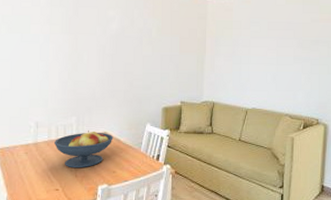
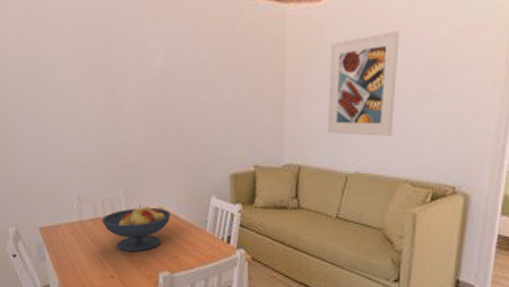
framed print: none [233,17,281,84] -> present [327,31,400,136]

